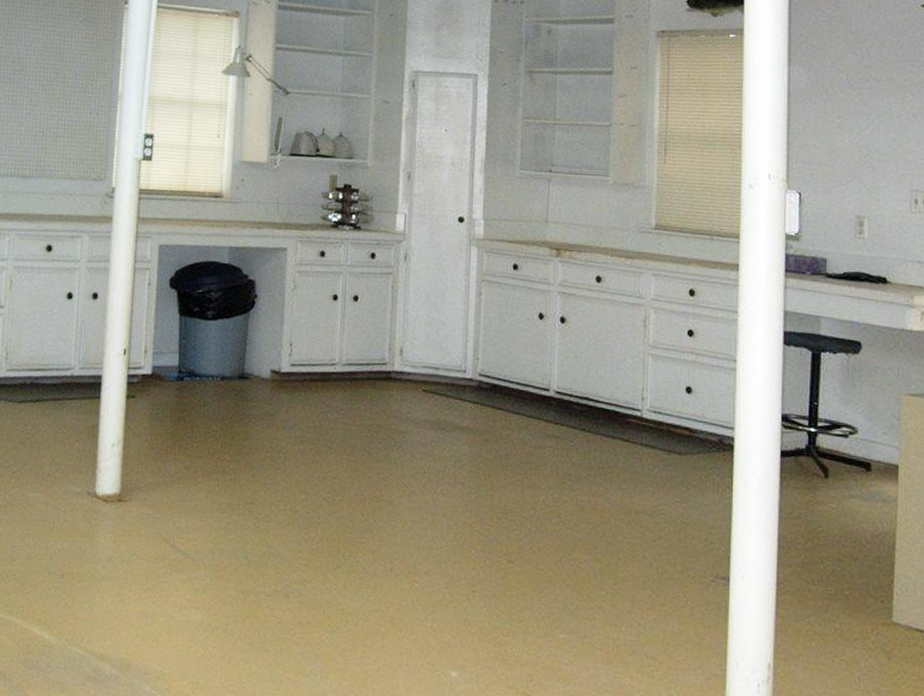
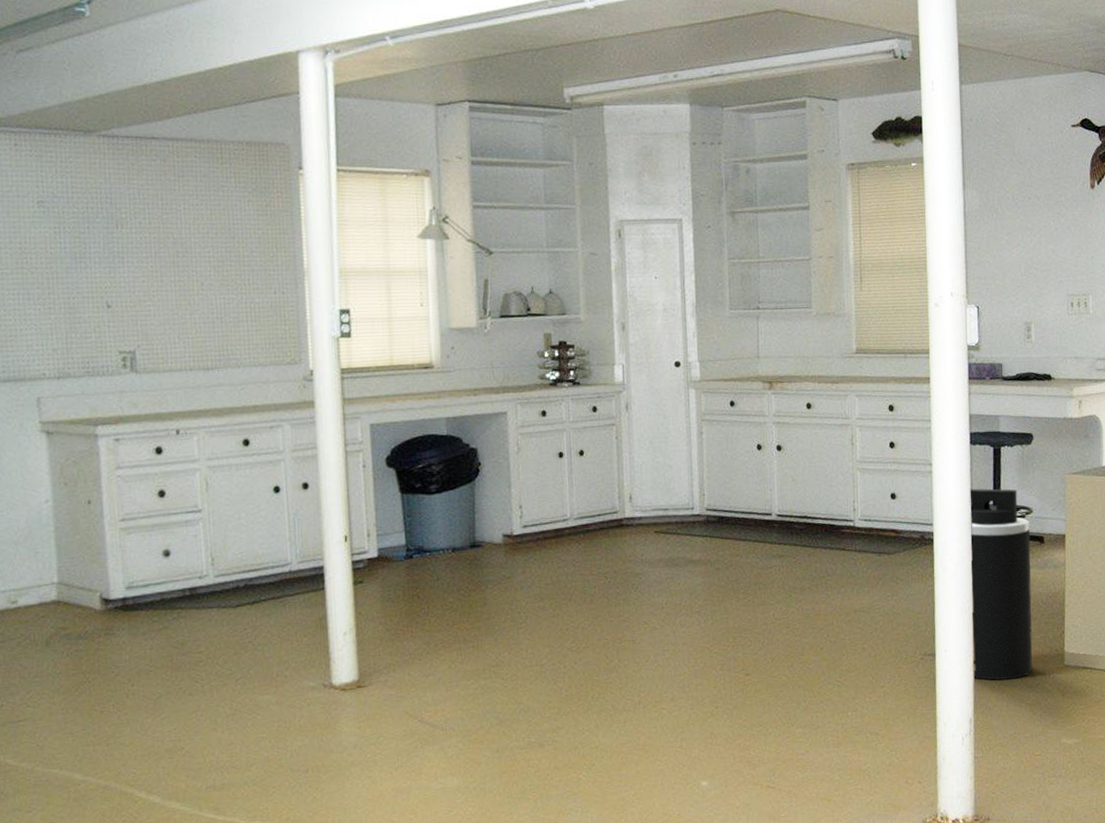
trash can: none [775,394,853,627] -> present [969,488,1033,680]

